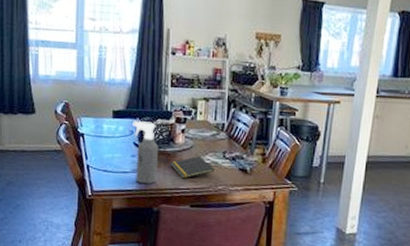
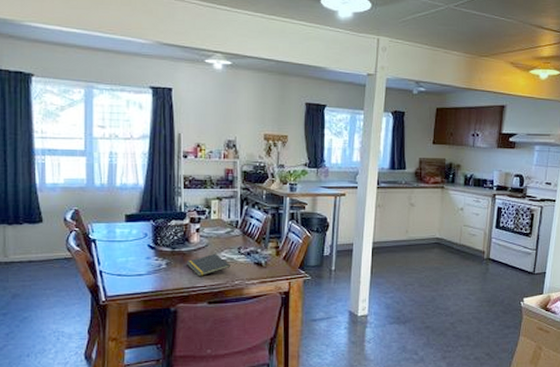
spray bottle: present [133,121,159,185] -> none [146,223,174,285]

